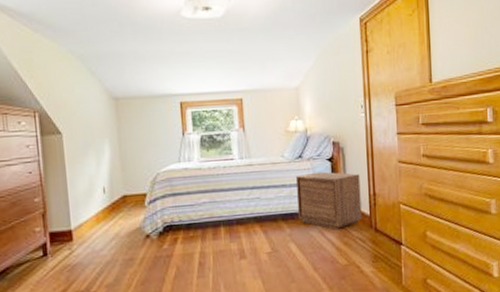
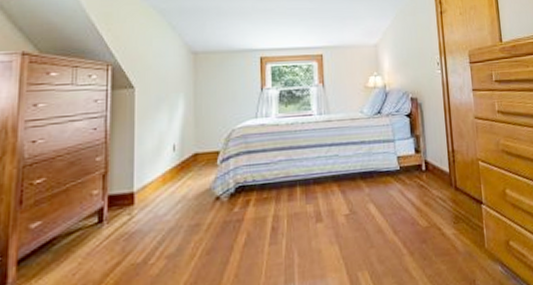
nightstand: present [295,171,362,229] -> none [374,127,442,188]

